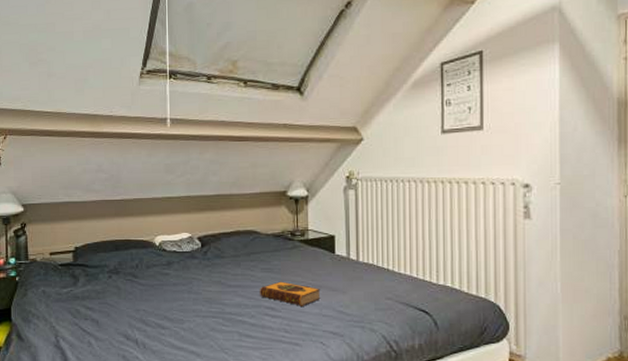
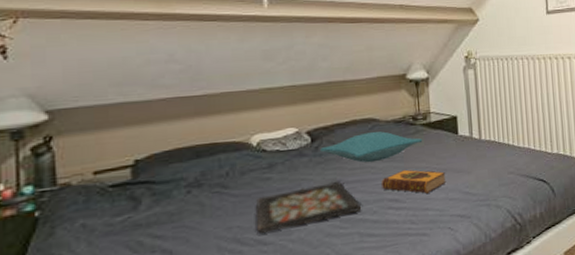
decorative tray: none [157,285,242,318] -> present [255,182,362,233]
pillow: none [207,244,300,271] -> present [319,131,423,163]

